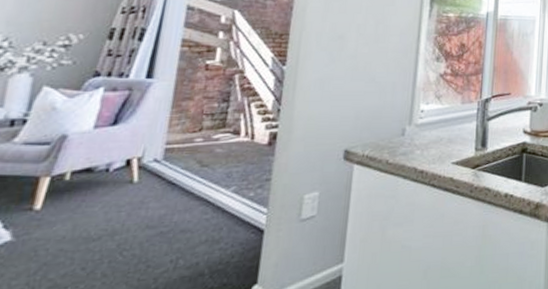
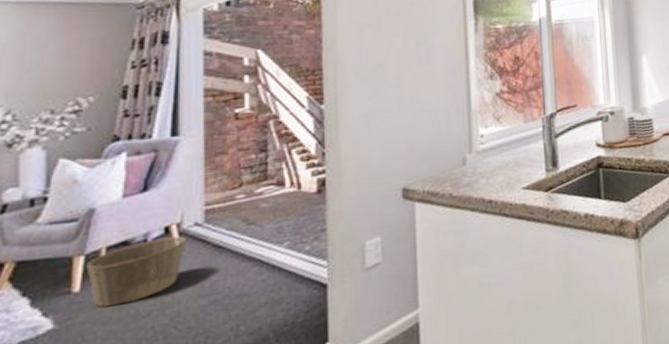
basket: none [50,169,144,227] -> present [86,236,186,308]

